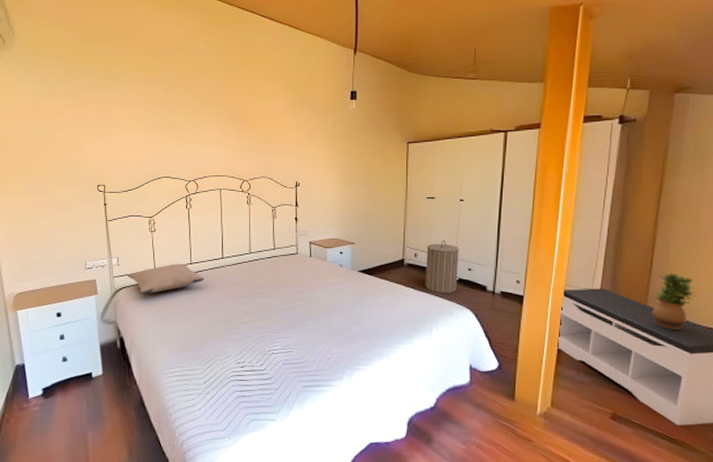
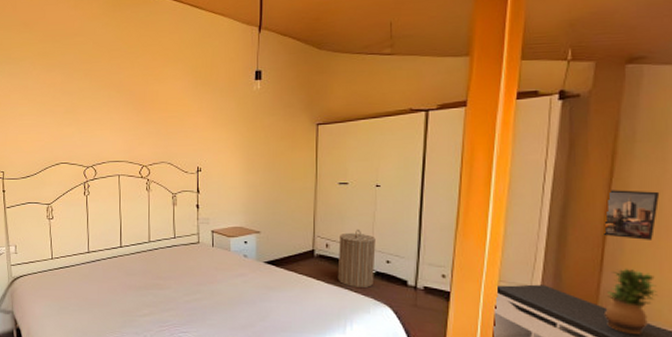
pillow: present [127,263,205,295] -> none [24,252,103,284]
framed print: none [653,204,700,248] -> present [604,190,660,240]

